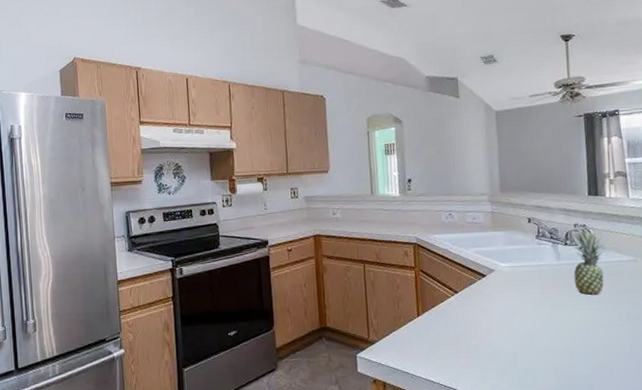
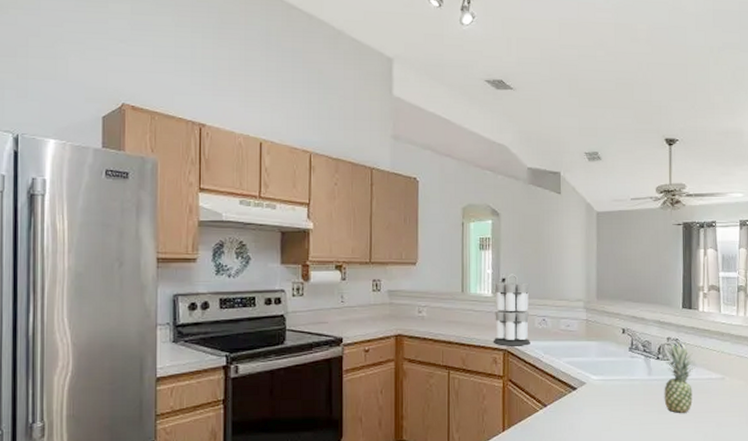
spice rack: none [401,174,439,240] -> present [494,274,530,346]

